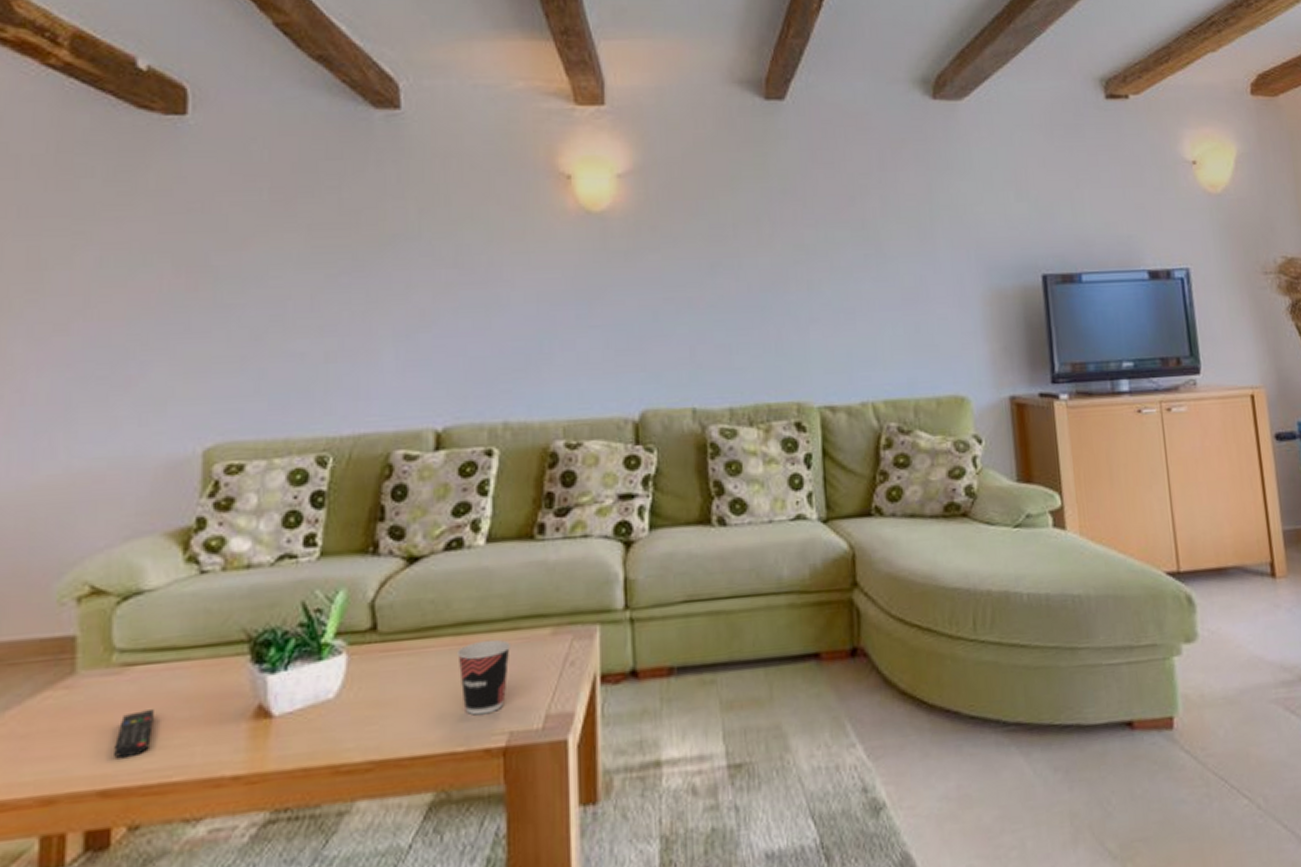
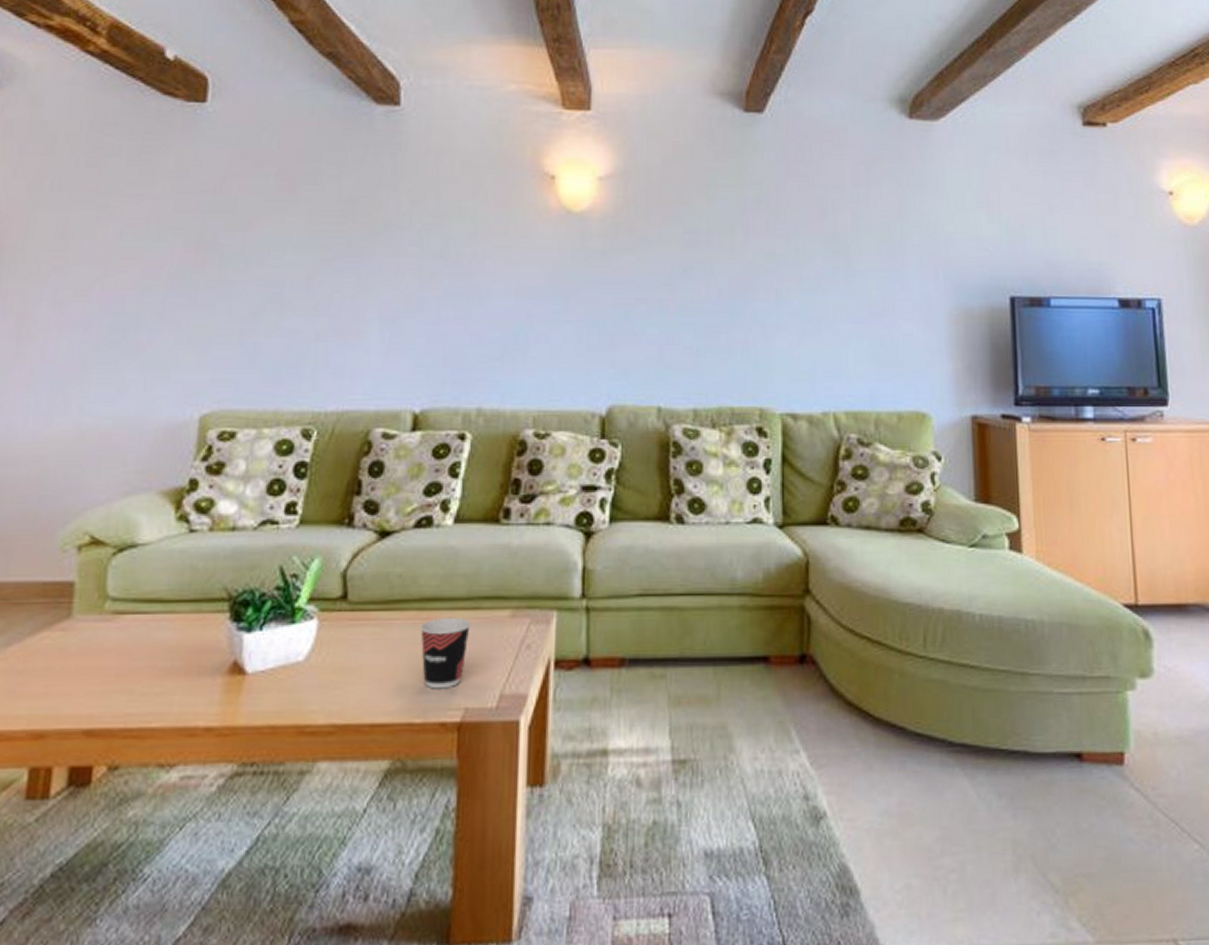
remote control: present [114,709,154,759] -> none [100,657,139,701]

